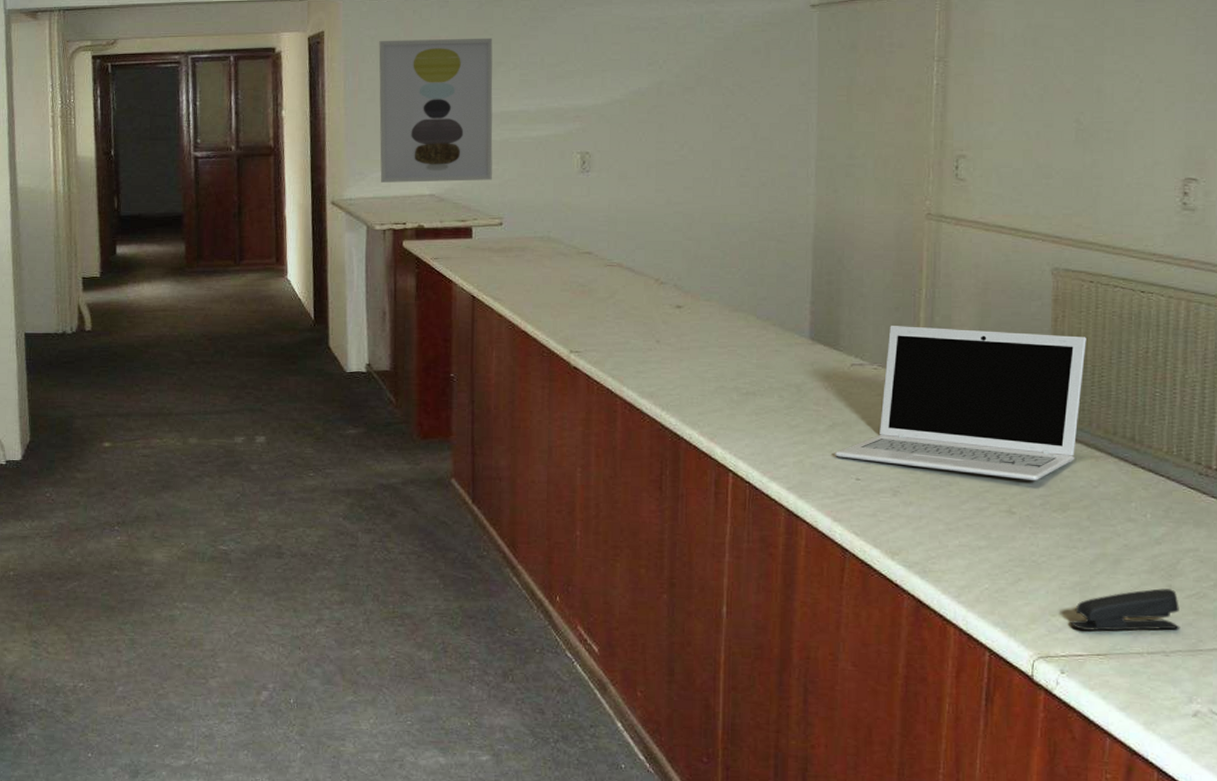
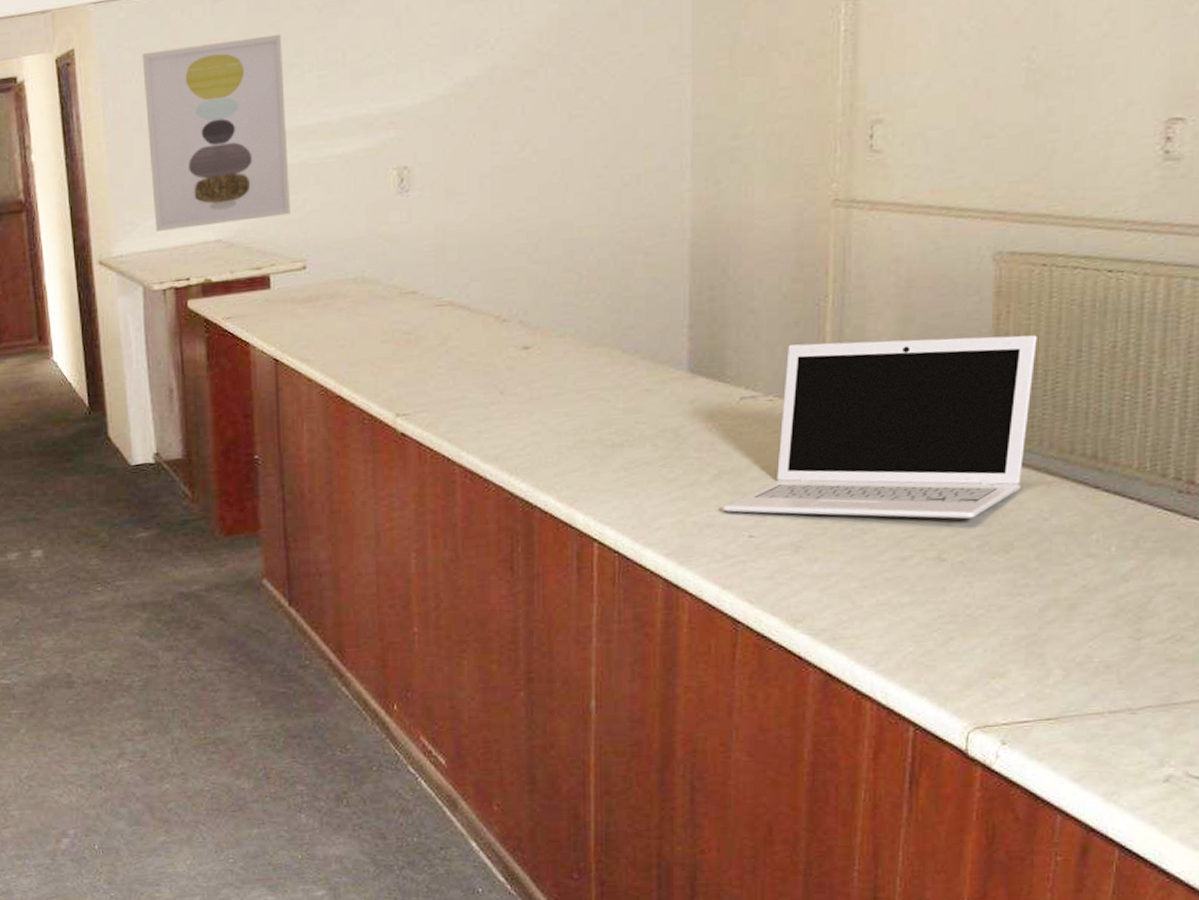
stapler: present [1070,588,1181,631] -> none [1013,634,1151,693]

